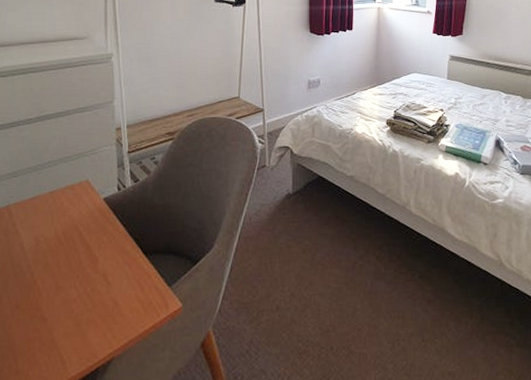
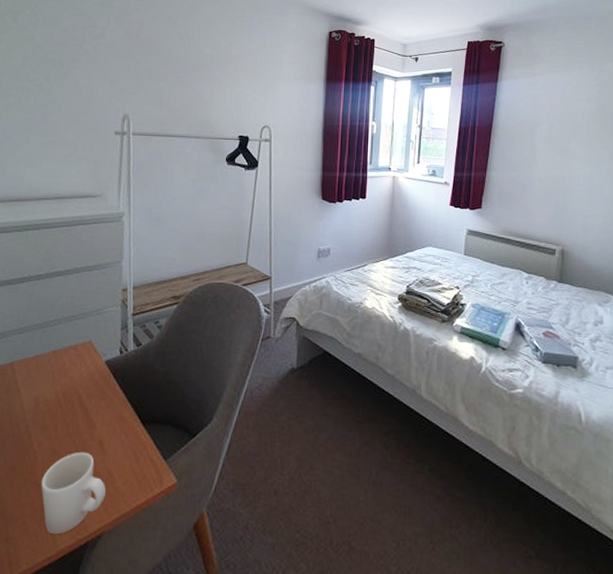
mug: none [48,285,113,364] -> present [41,451,106,535]

